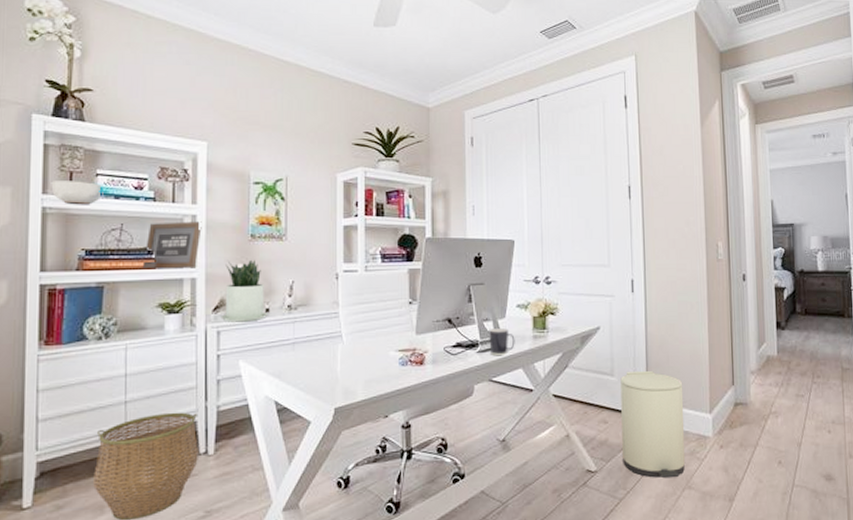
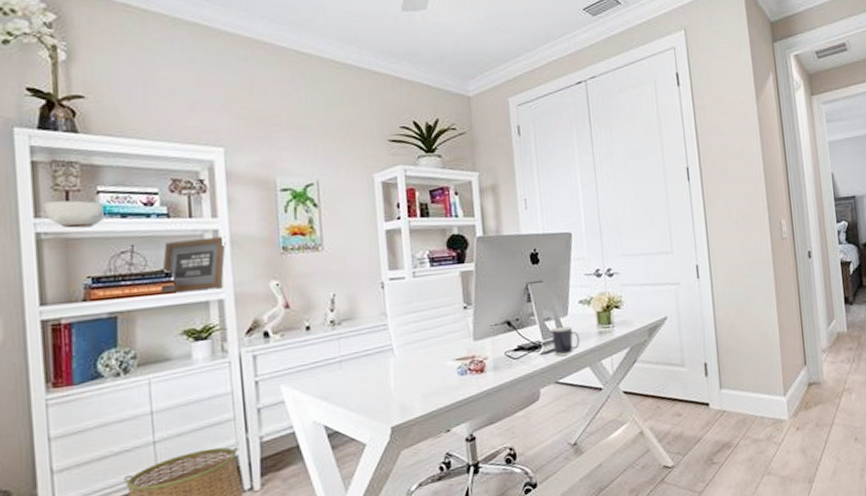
planter: present [221,260,268,322] -> none [255,275,309,345]
pedal bin: present [620,371,685,479] -> none [691,358,763,468]

